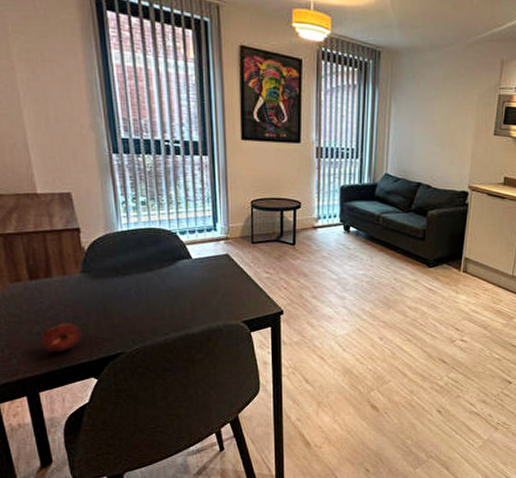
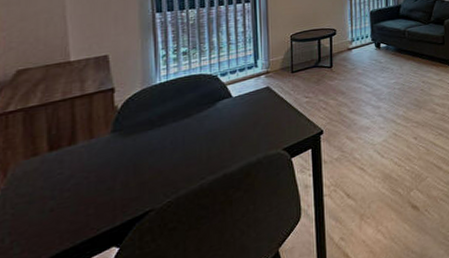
apple: present [41,322,83,352] -> none [55,190,107,228]

